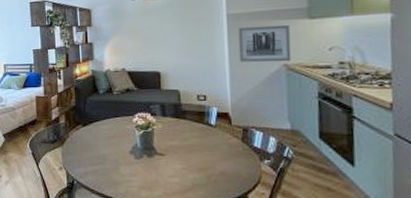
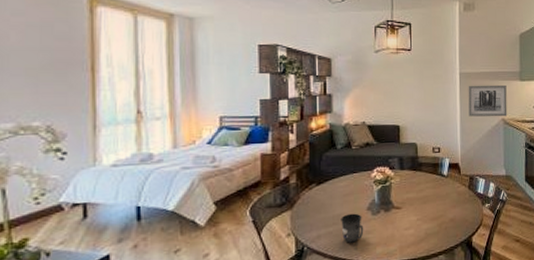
mug: none [105,155,128,183] -> present [341,213,364,243]

